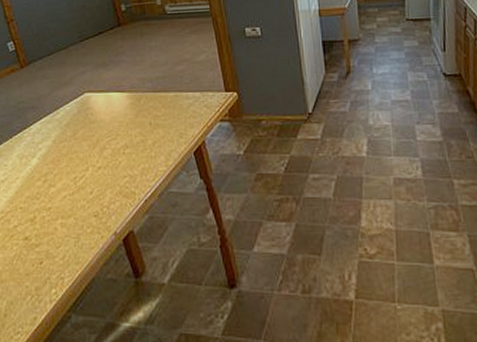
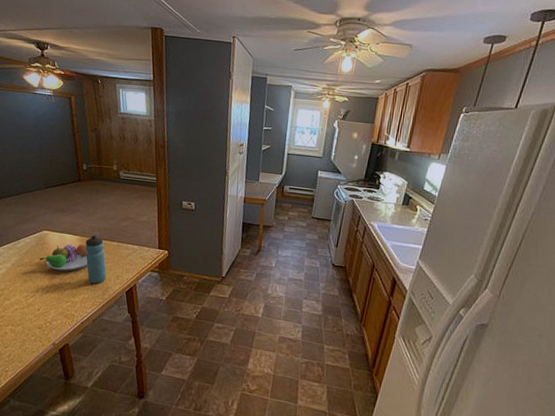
fruit bowl: none [85,100,143,140] -> present [39,243,89,272]
water bottle: none [137,87,168,149] -> present [85,234,107,284]

